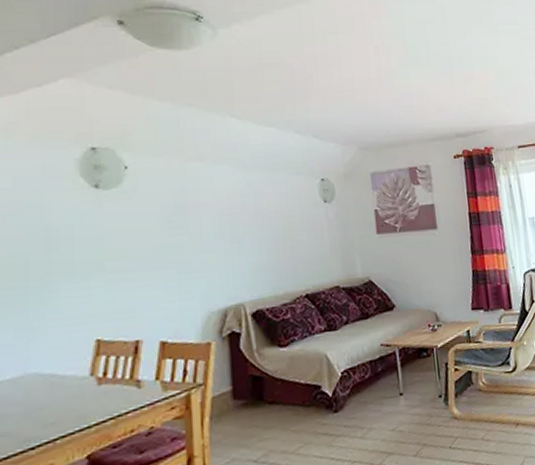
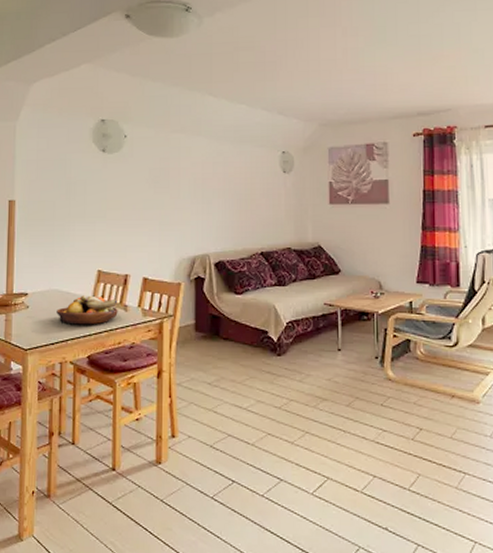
fruit bowl: none [37,374,128,418] -> present [56,295,118,325]

